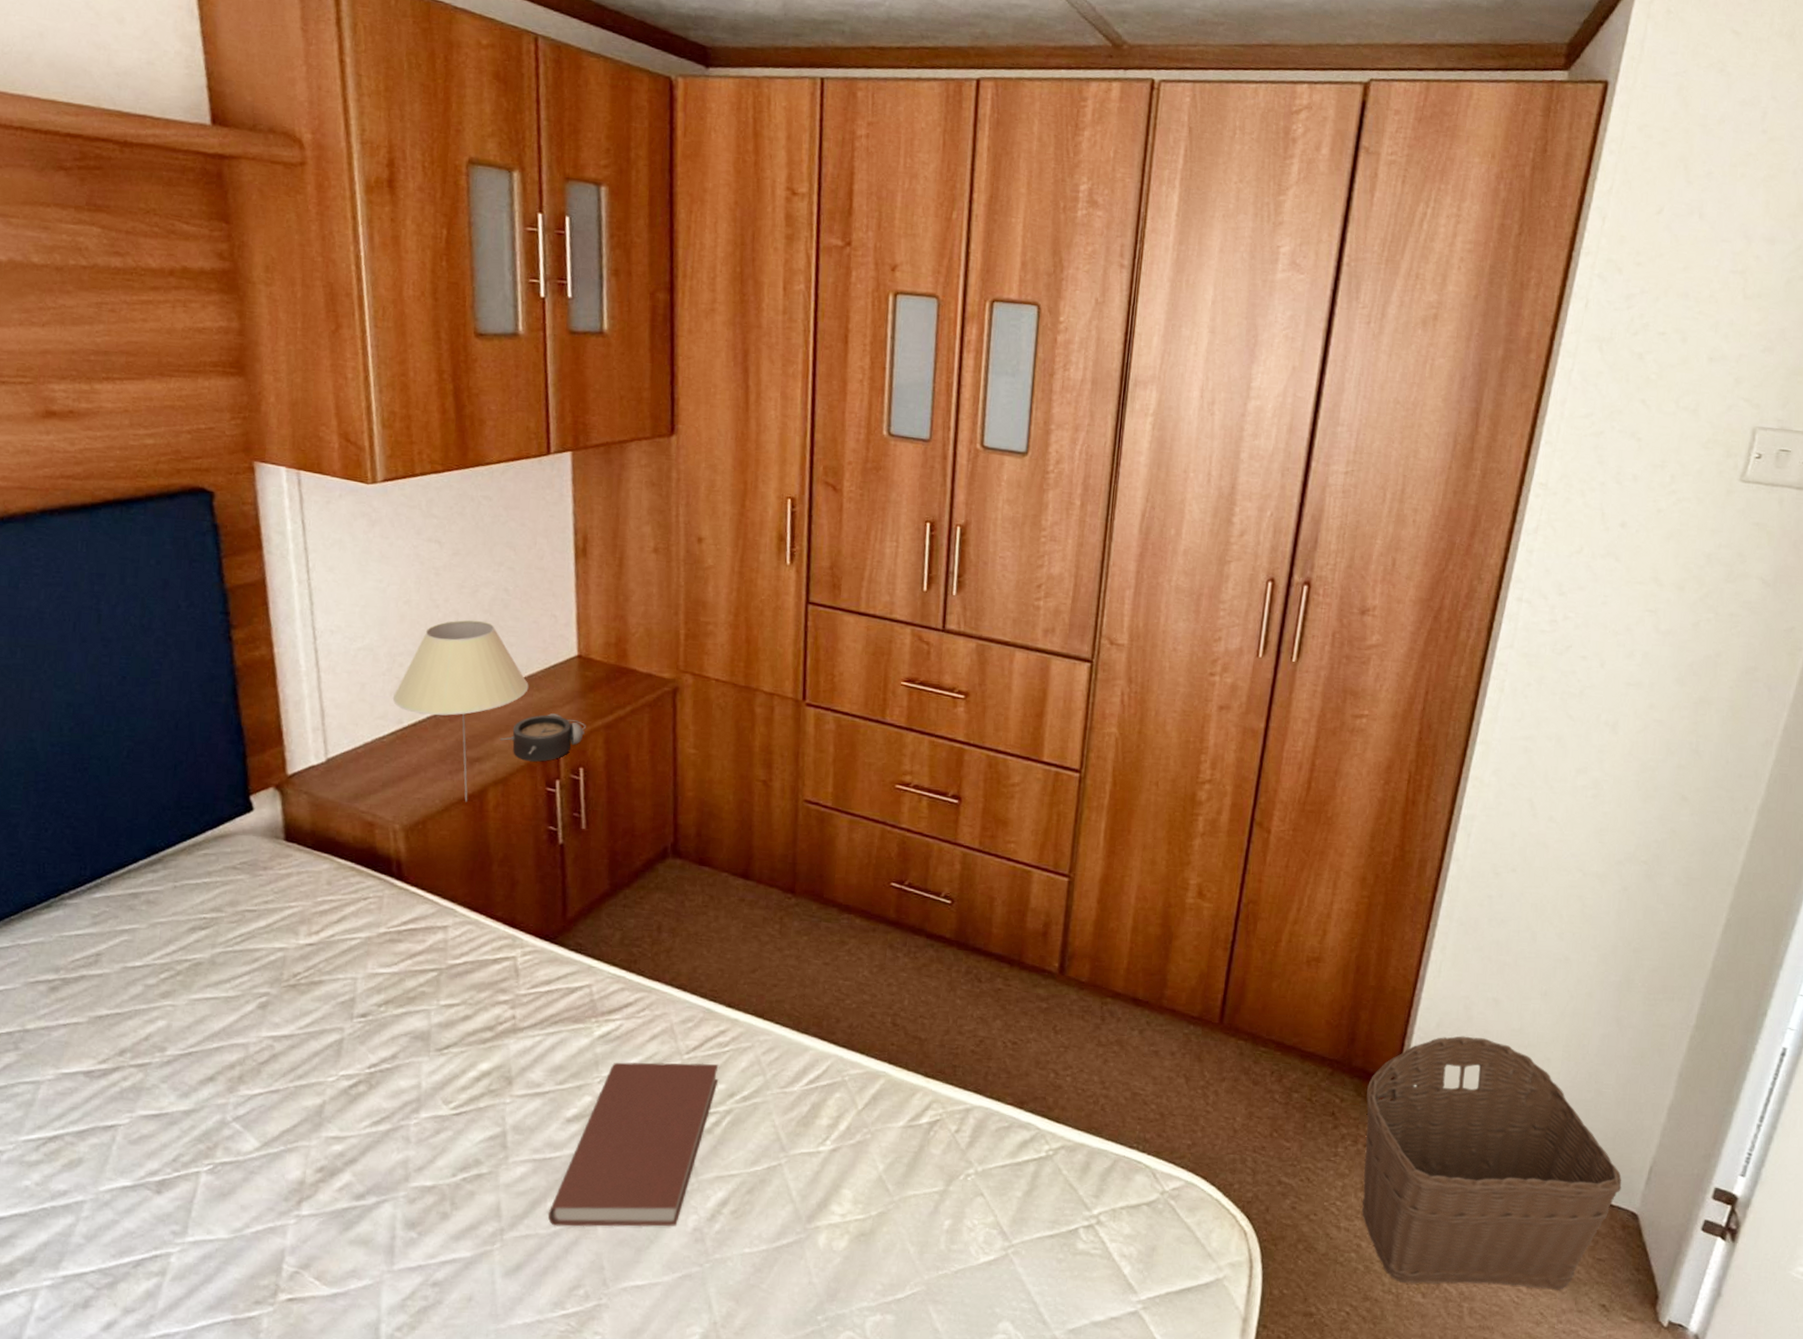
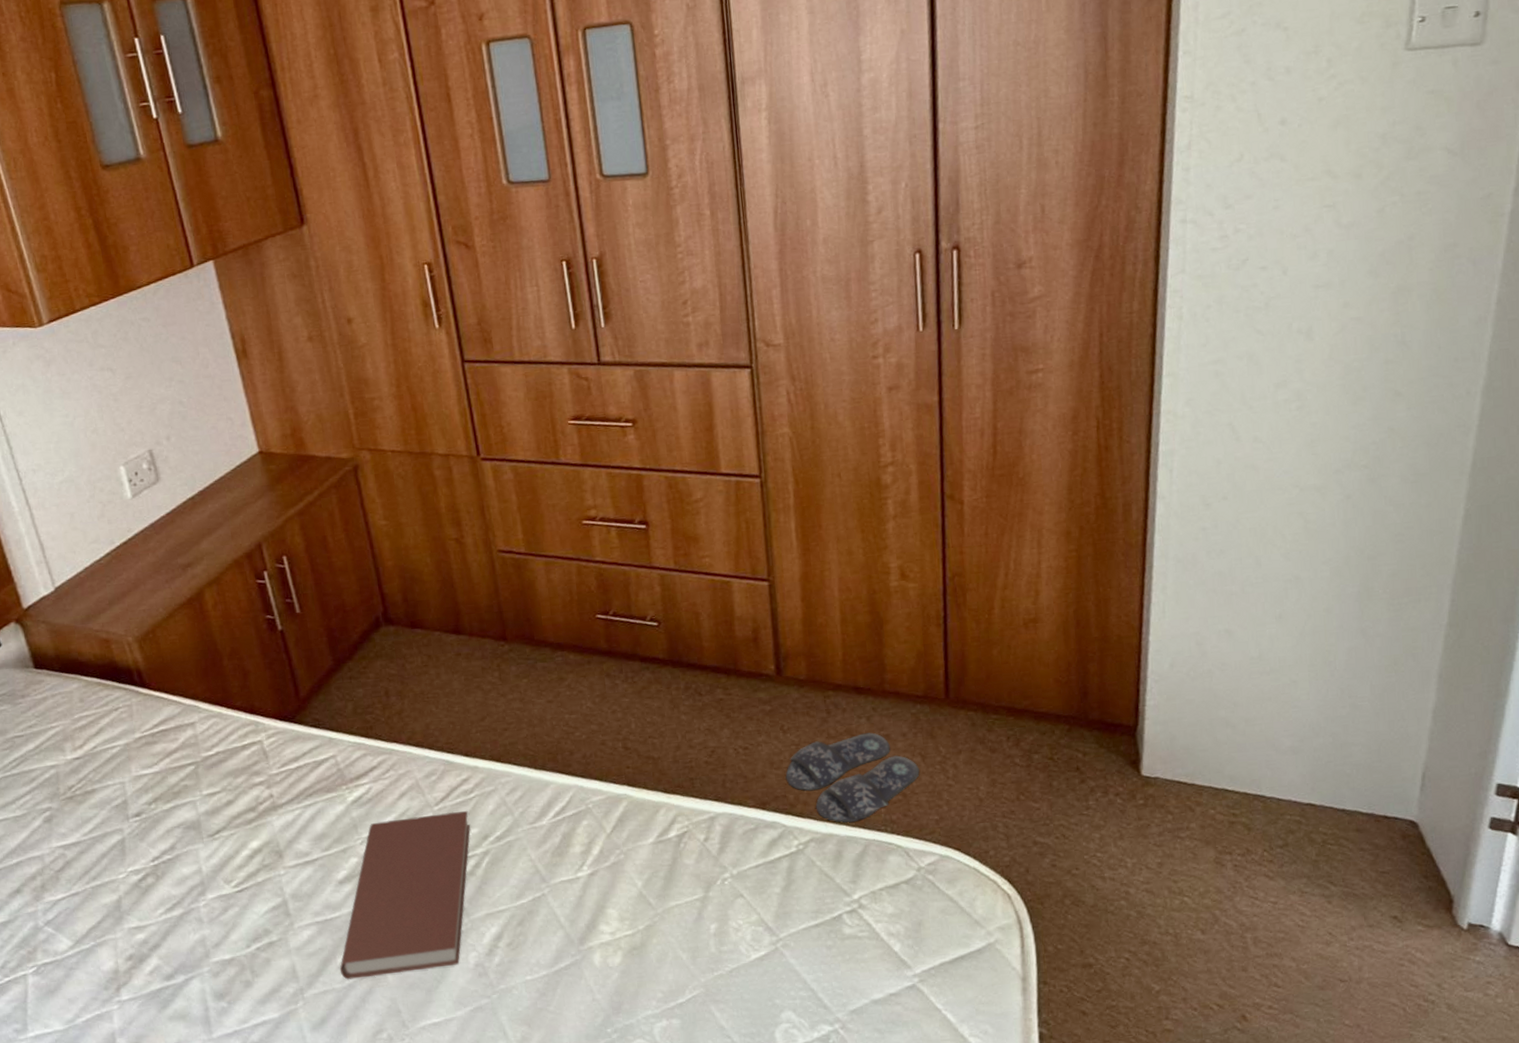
table lamp: present [392,619,529,802] -> none [100,435,221,606]
alarm clock: present [500,713,586,762] -> none [205,510,281,559]
slippers: none [1048,1046,1181,1136] -> present [785,732,920,823]
wicker basket: present [1362,1036,1622,1290] -> none [1108,671,1395,922]

